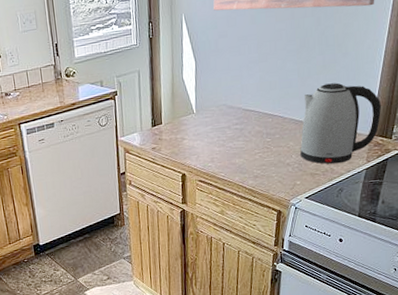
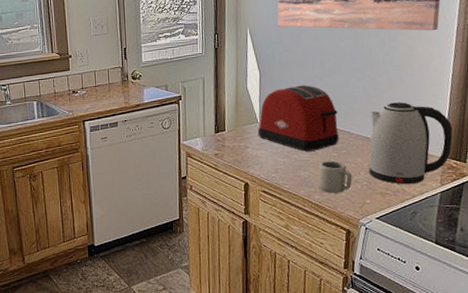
toaster: none [194,71,273,139] -> present [257,85,339,151]
cup: none [252,146,285,178] -> present [318,161,353,193]

